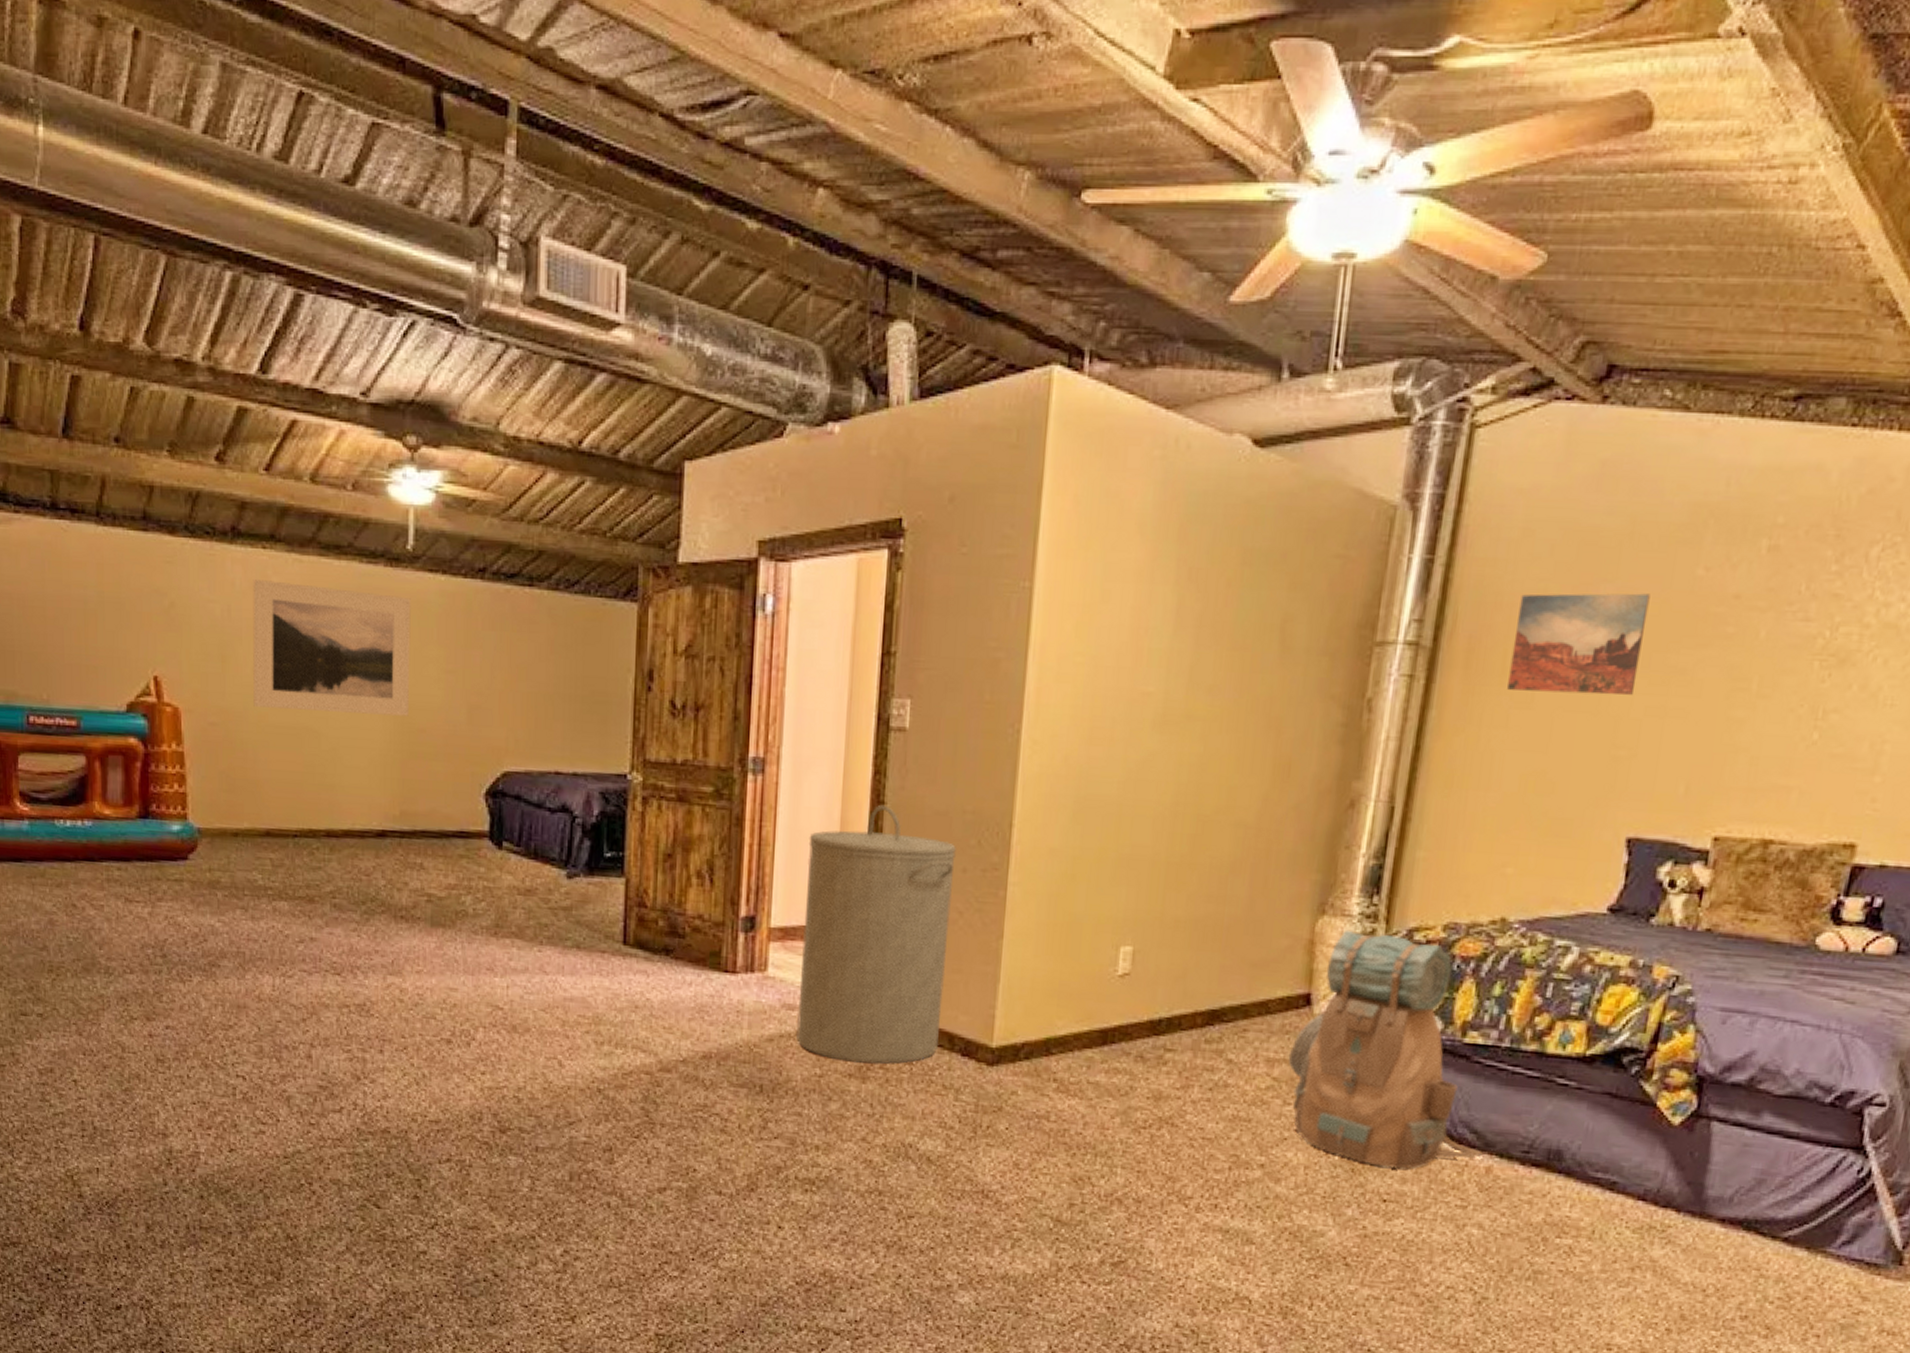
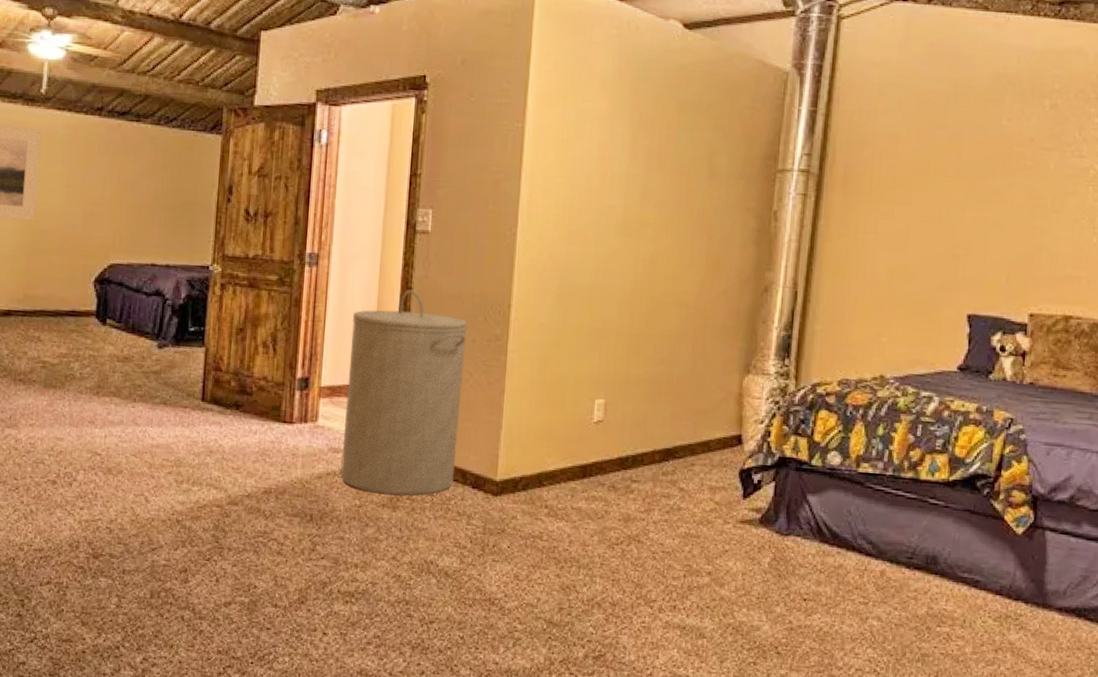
backpack: present [1288,929,1484,1169] -> none [726,385,879,573]
wall art: present [1507,593,1650,696] -> none [875,136,971,210]

